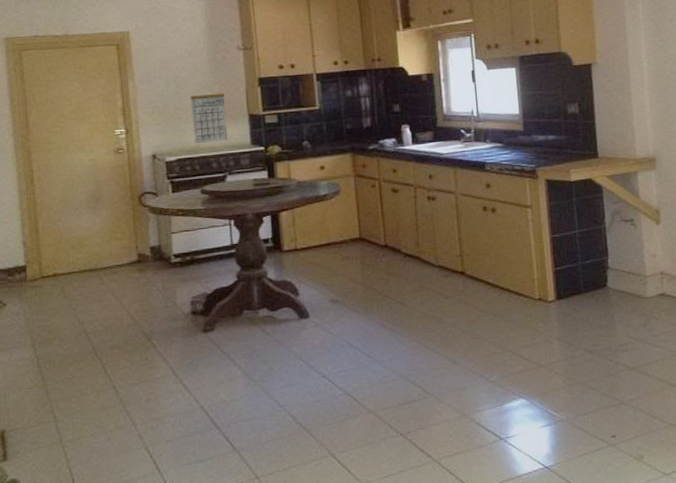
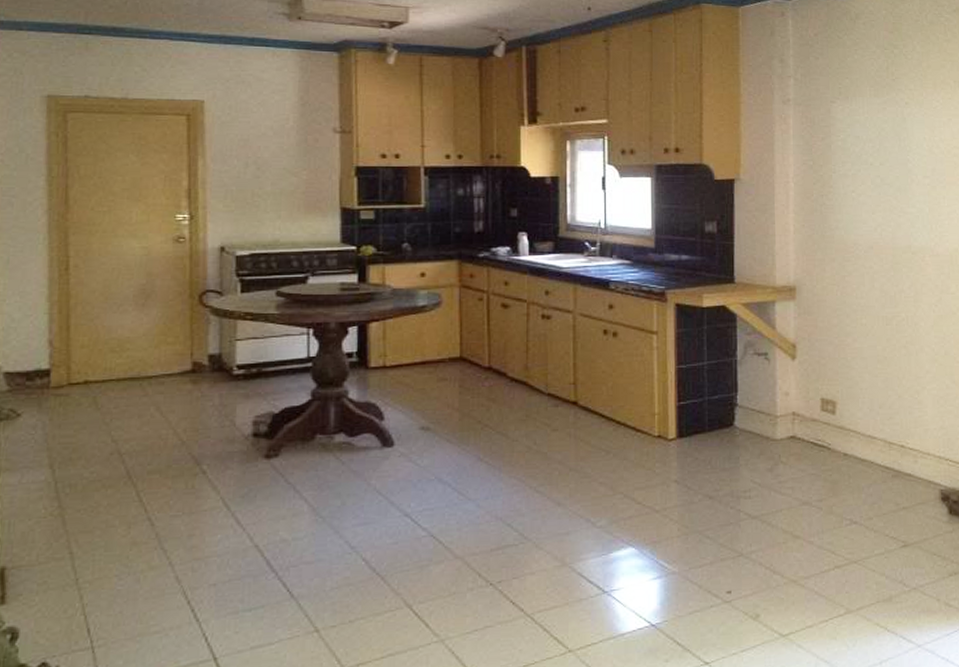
calendar: present [190,84,228,144] -> none [272,169,314,238]

